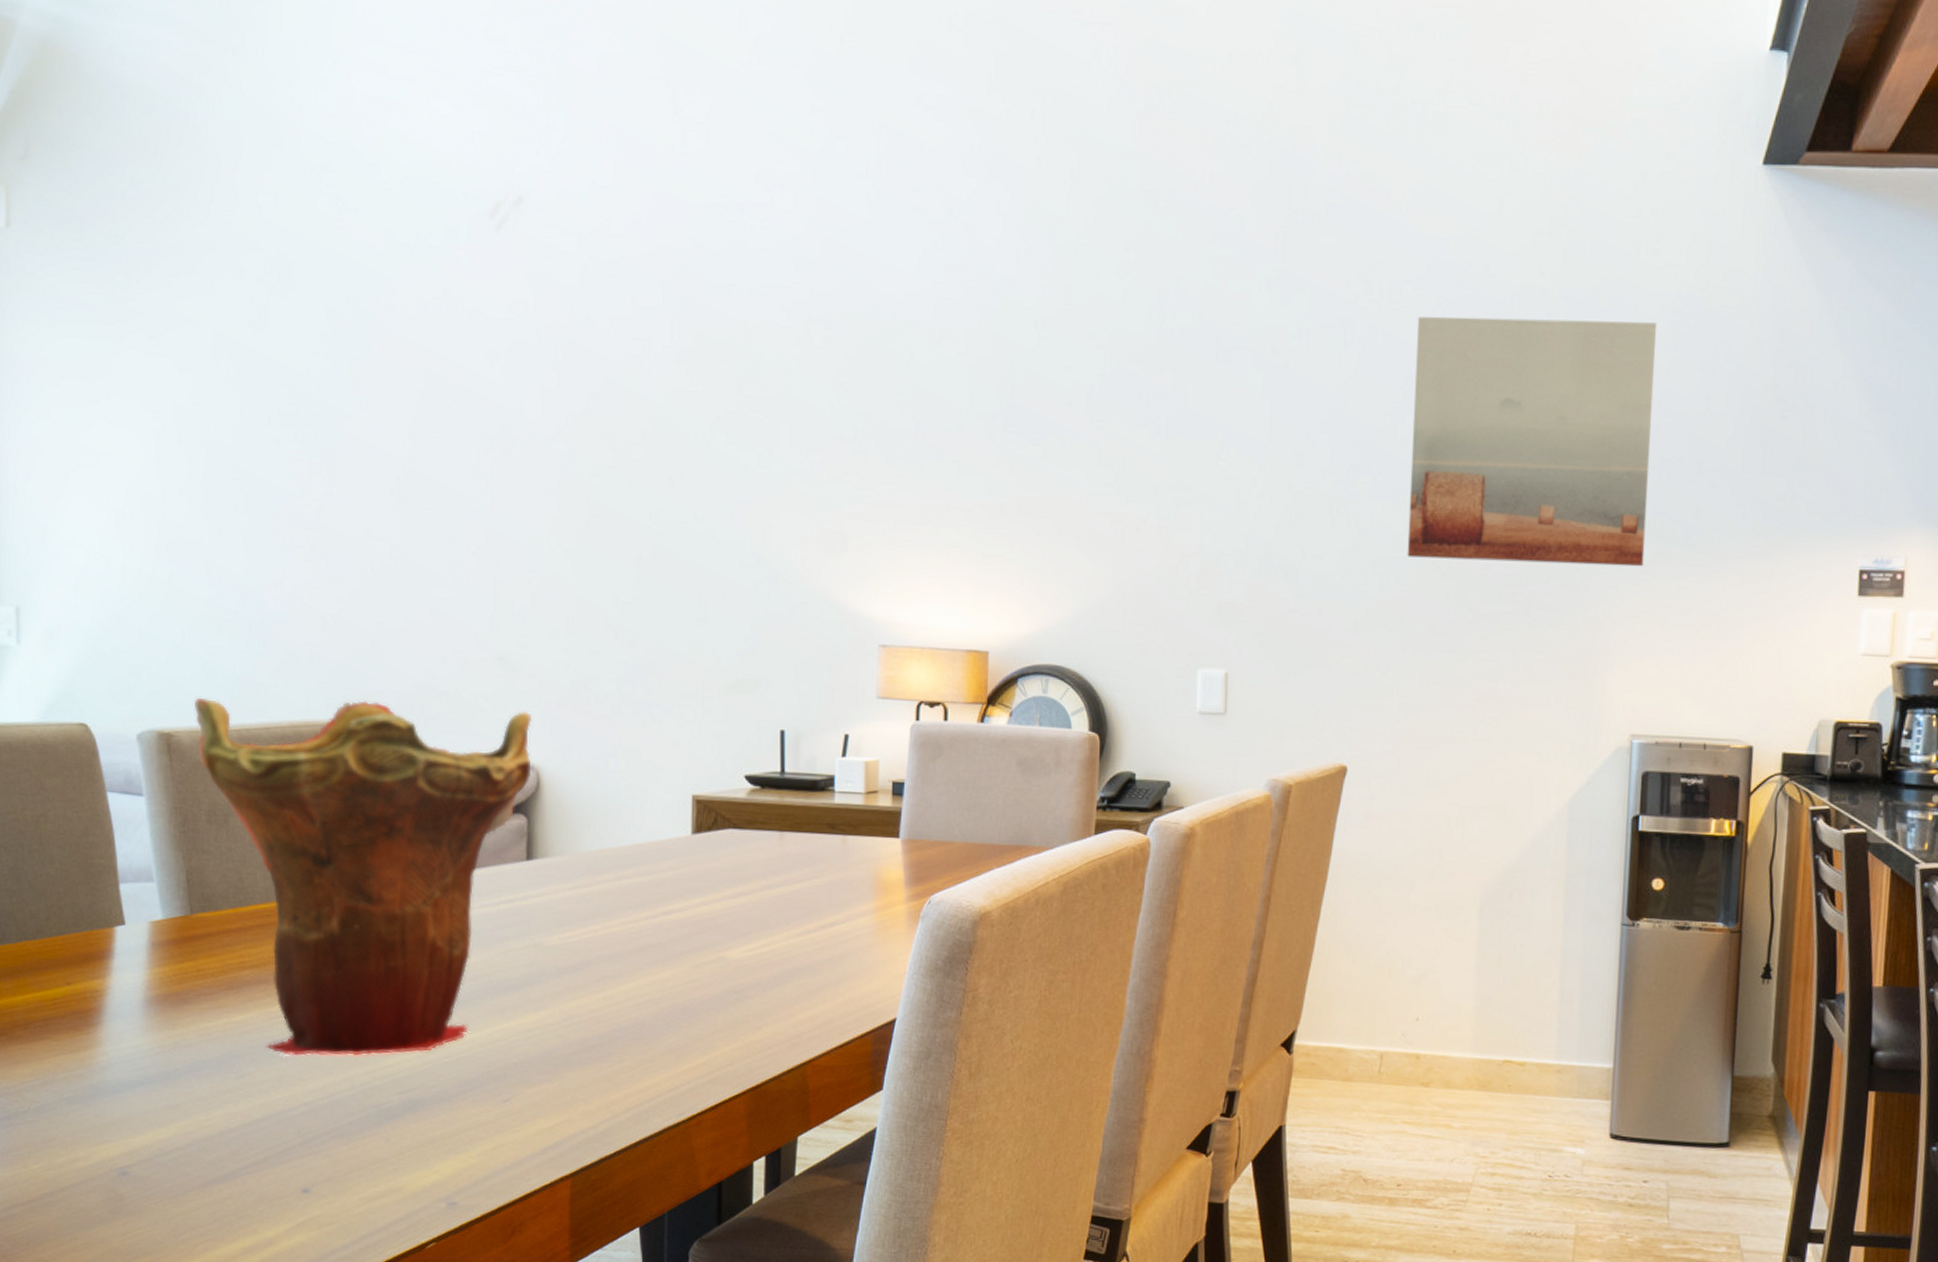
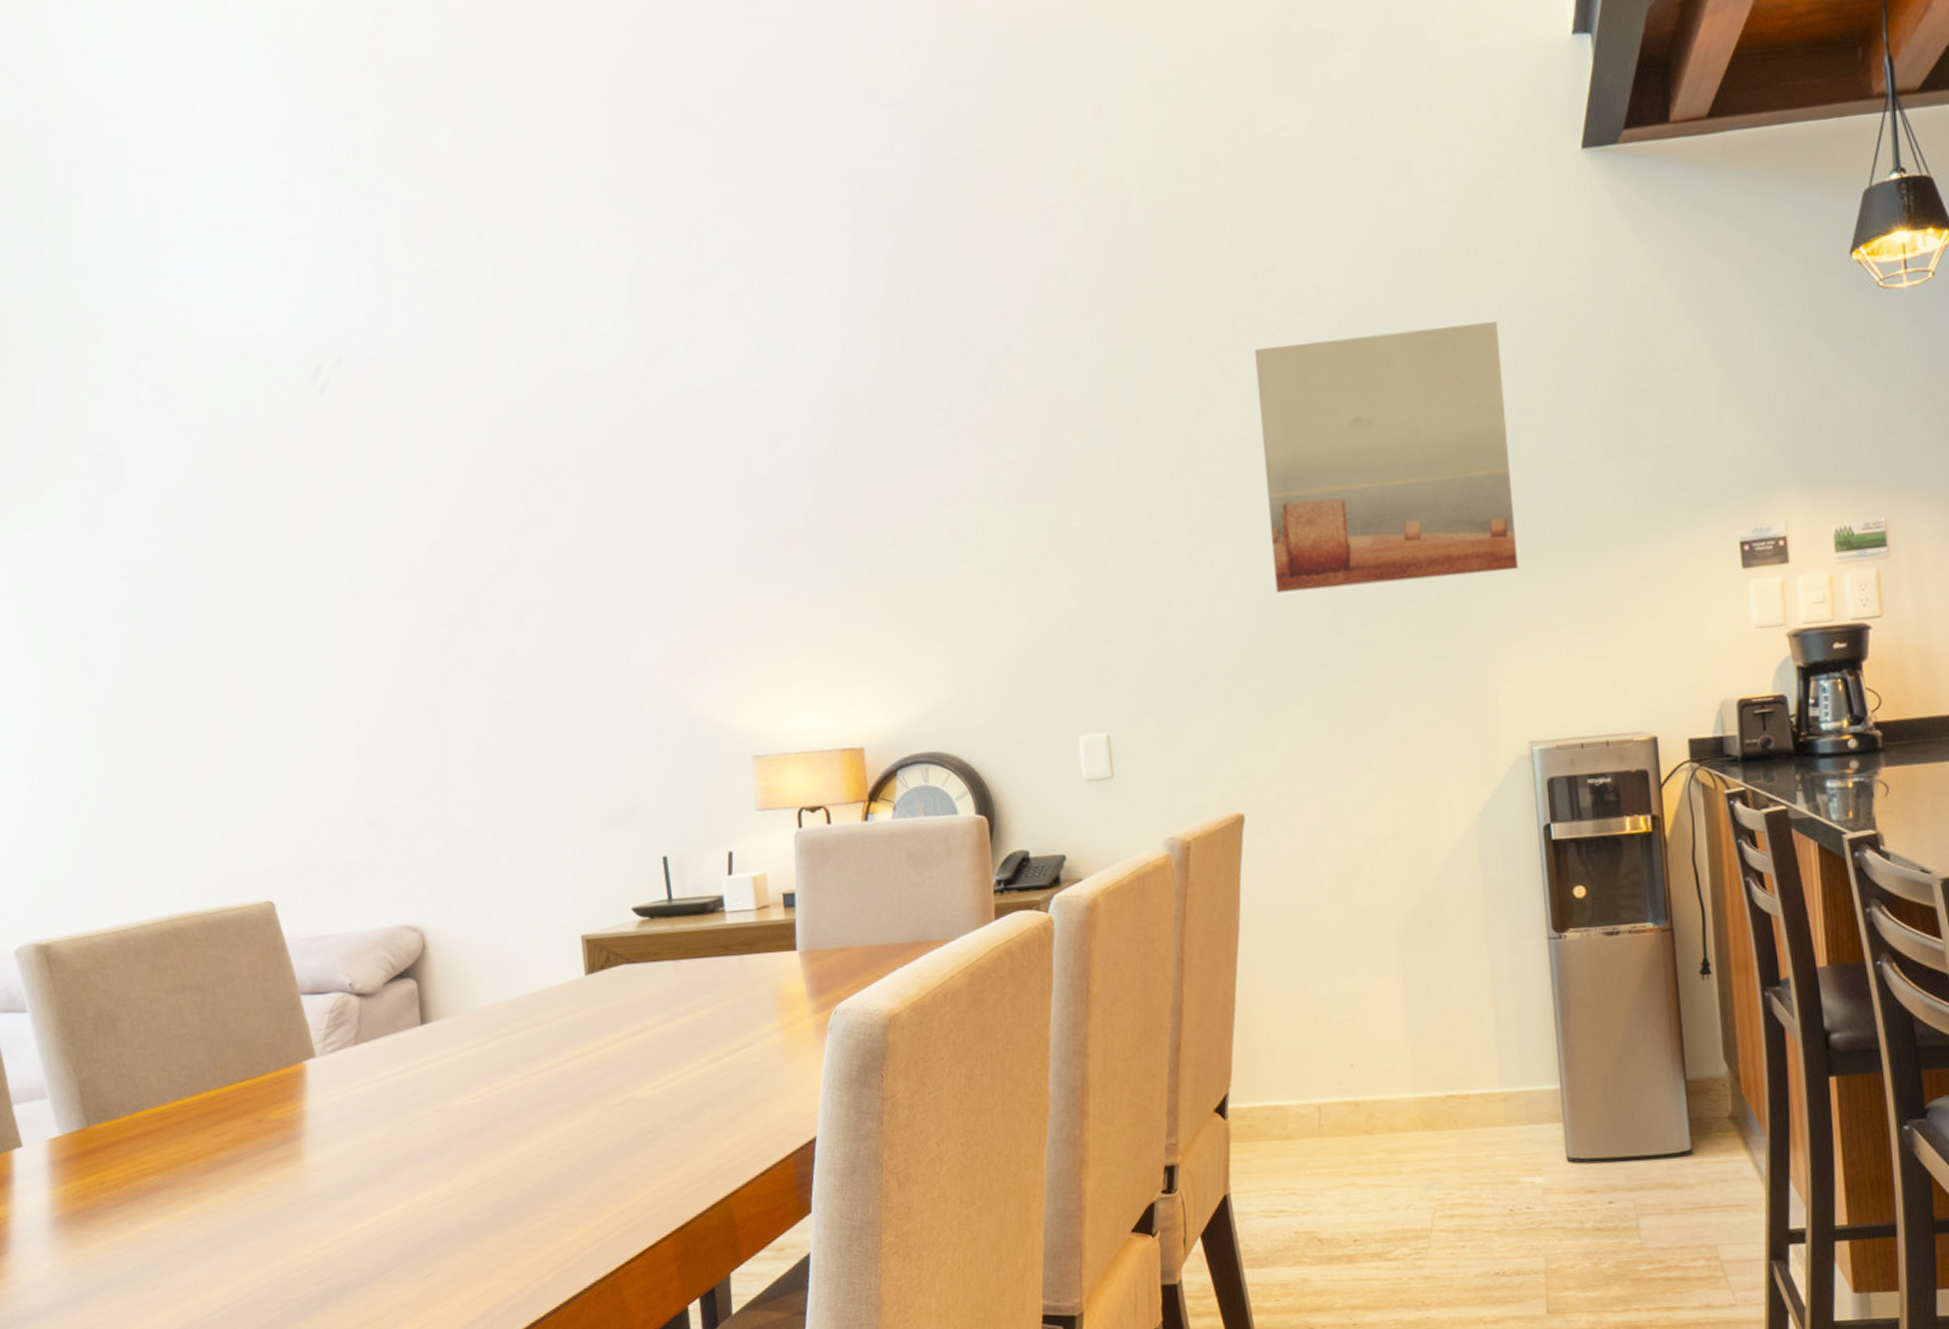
vase: present [193,697,532,1056] -> none [68,872,417,1259]

